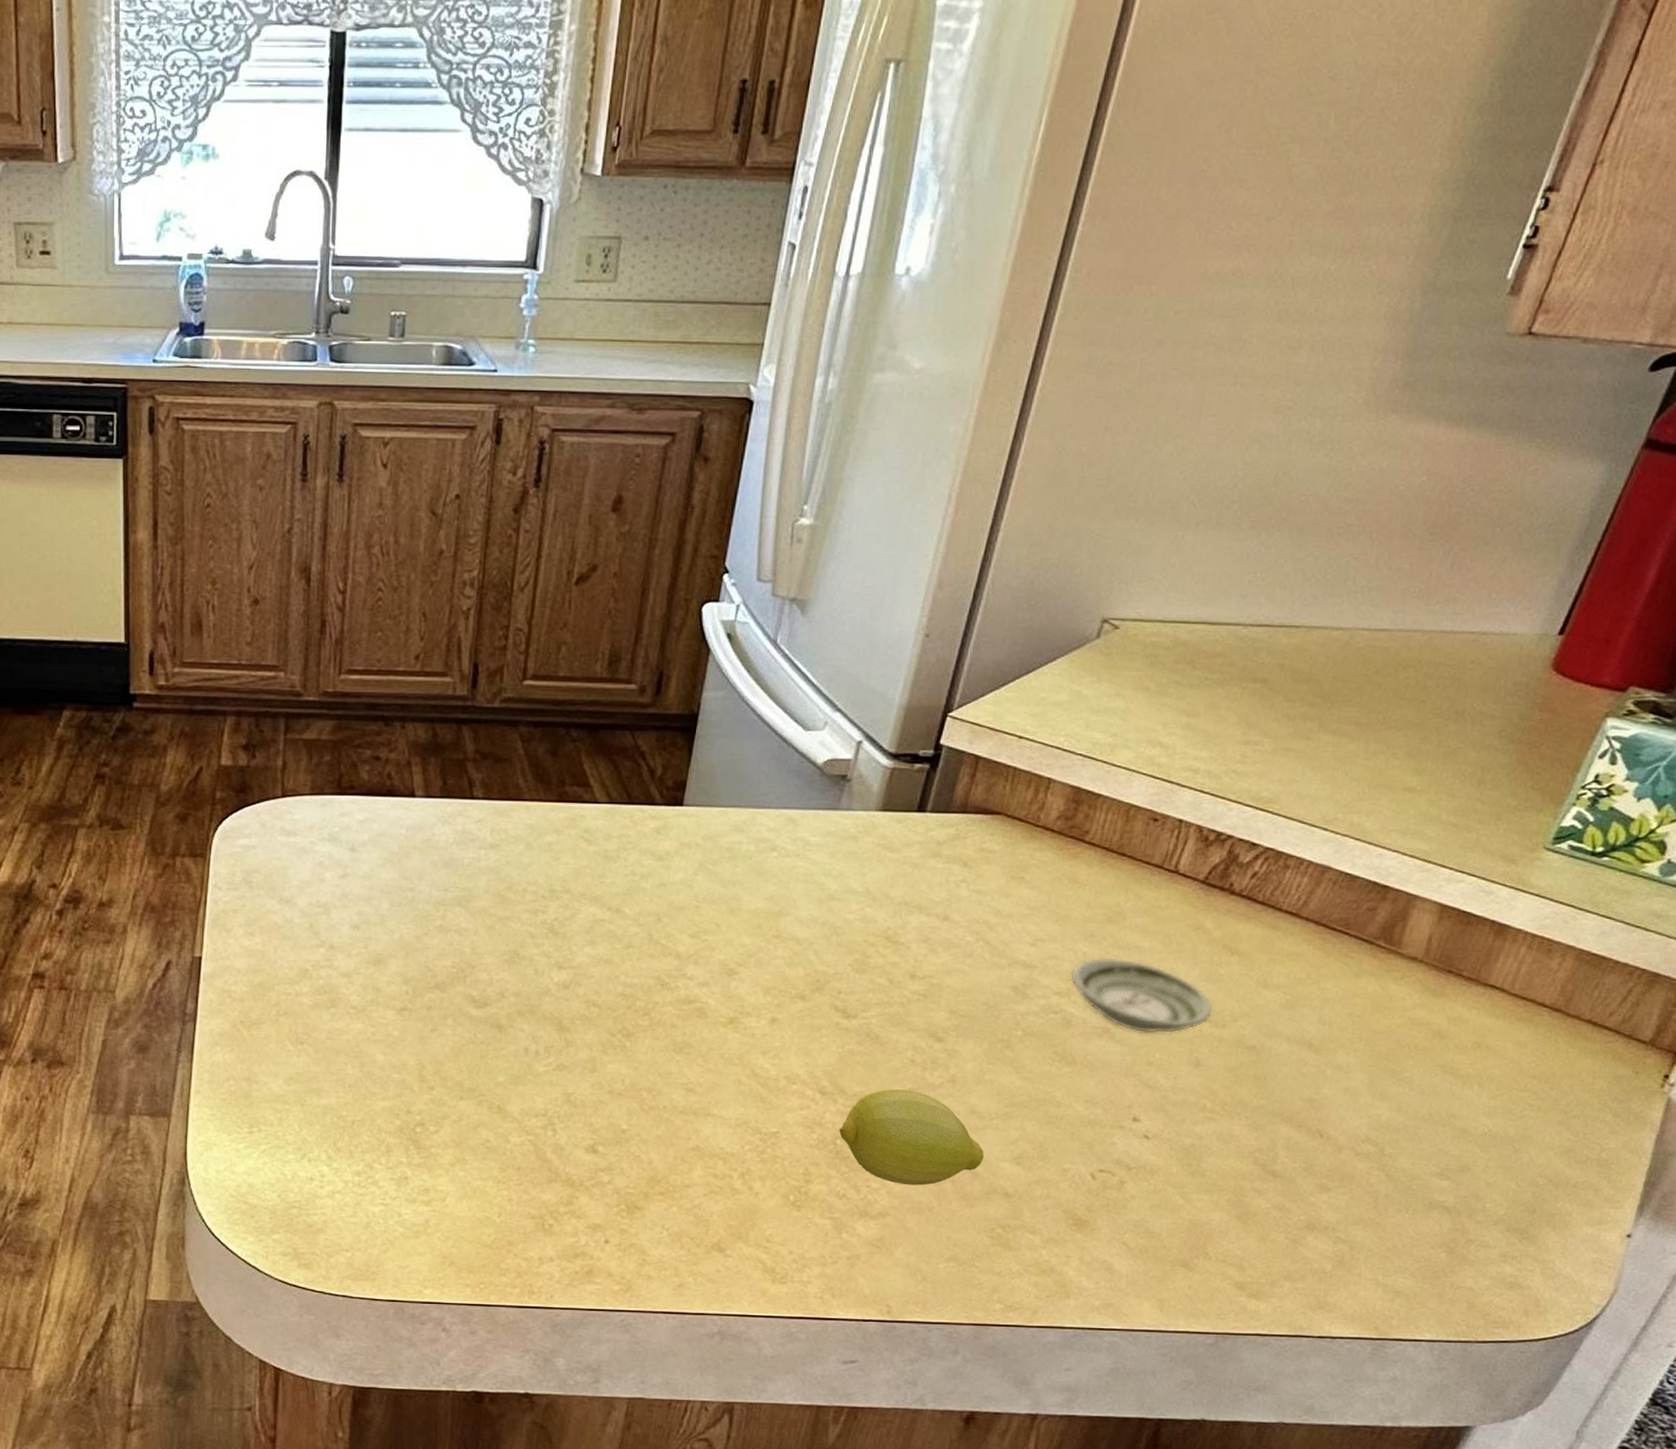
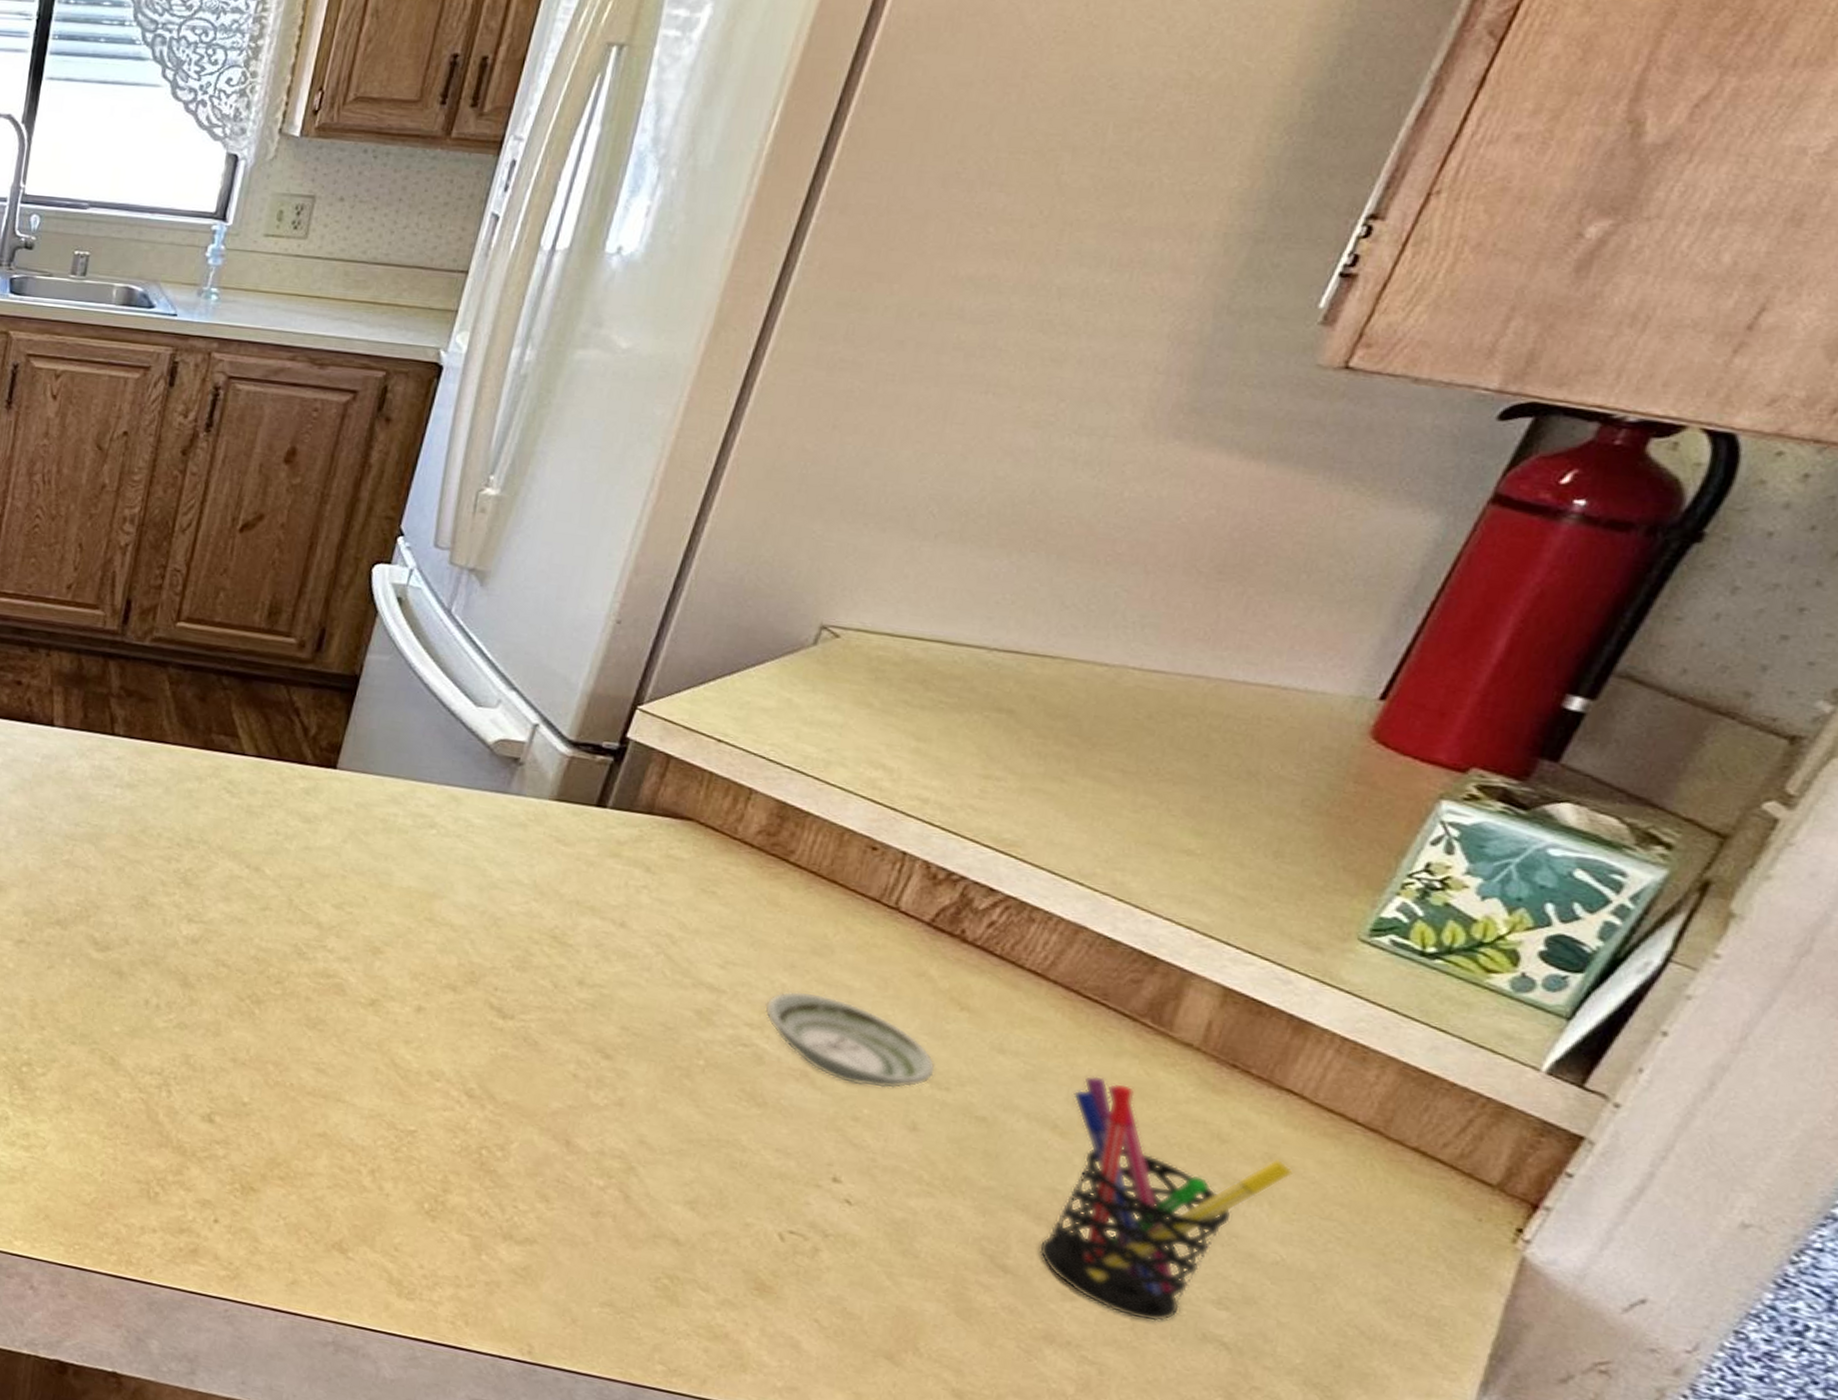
fruit: present [838,1089,984,1186] -> none [485,1102,653,1217]
pen holder: none [1300,997,1496,1199] -> present [1038,1075,1293,1322]

